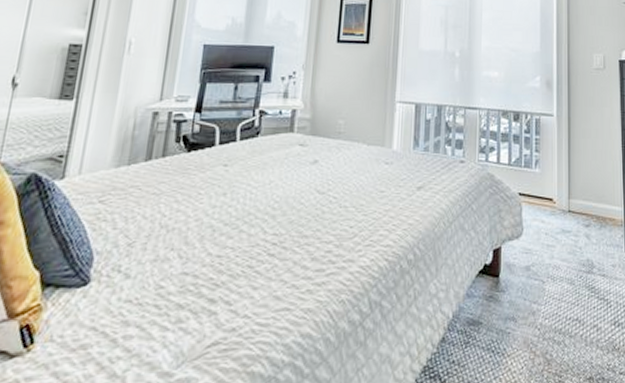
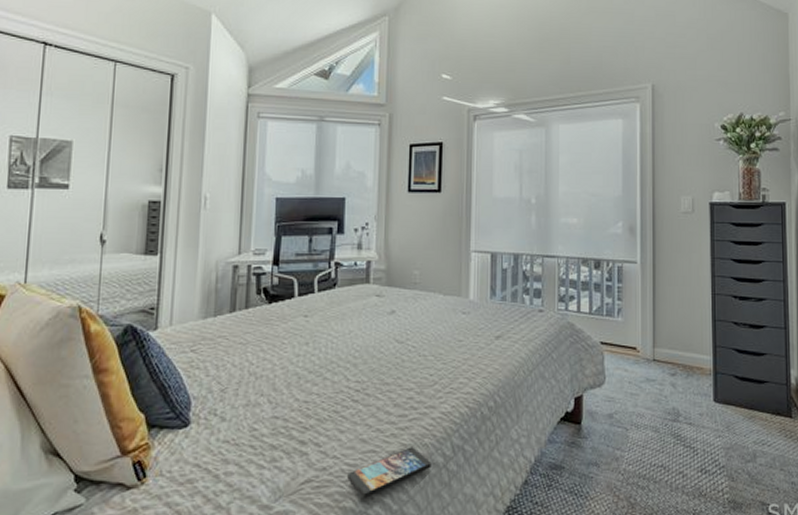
smartphone: none [257,303,348,361] -> present [347,447,432,498]

